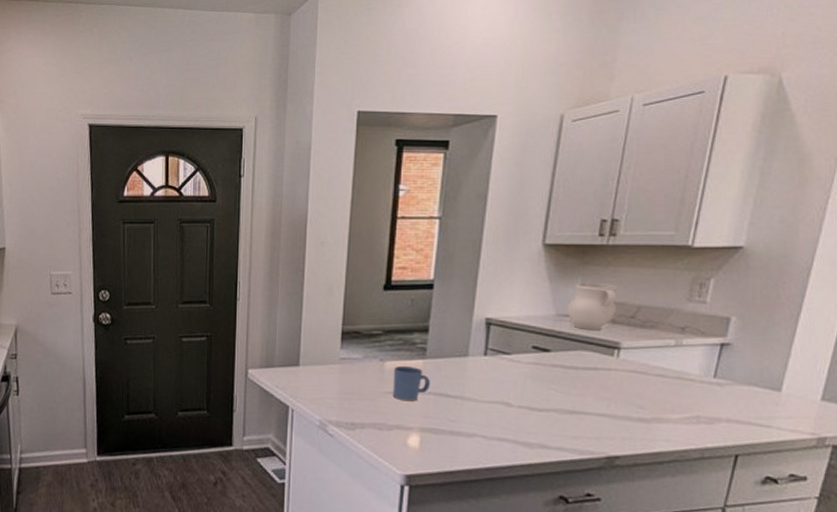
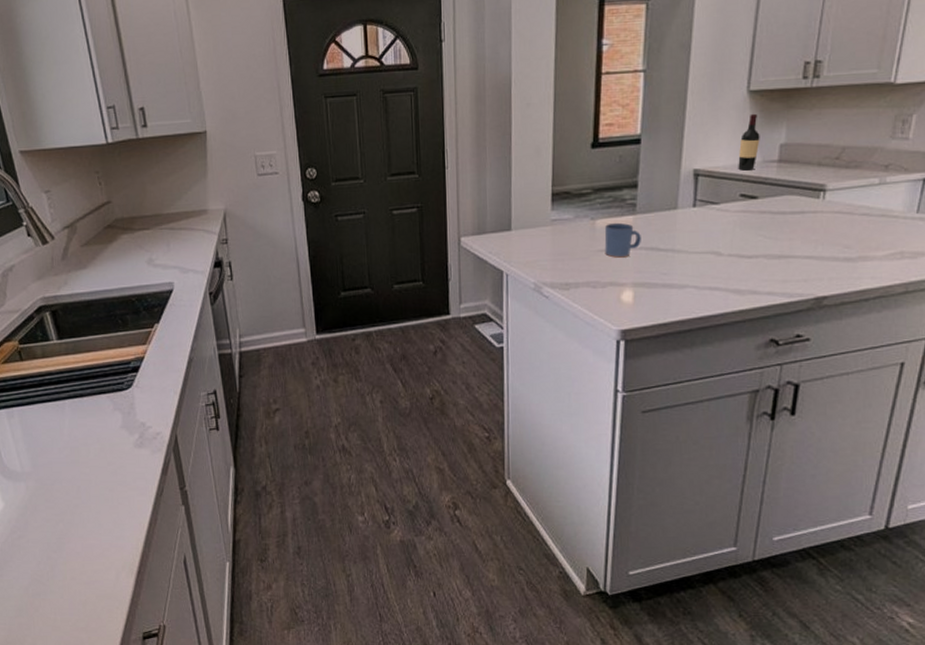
wine bottle: none [531,267,554,323] -> present [738,113,760,171]
ceramic jug: present [567,282,619,331] -> none [773,126,823,175]

